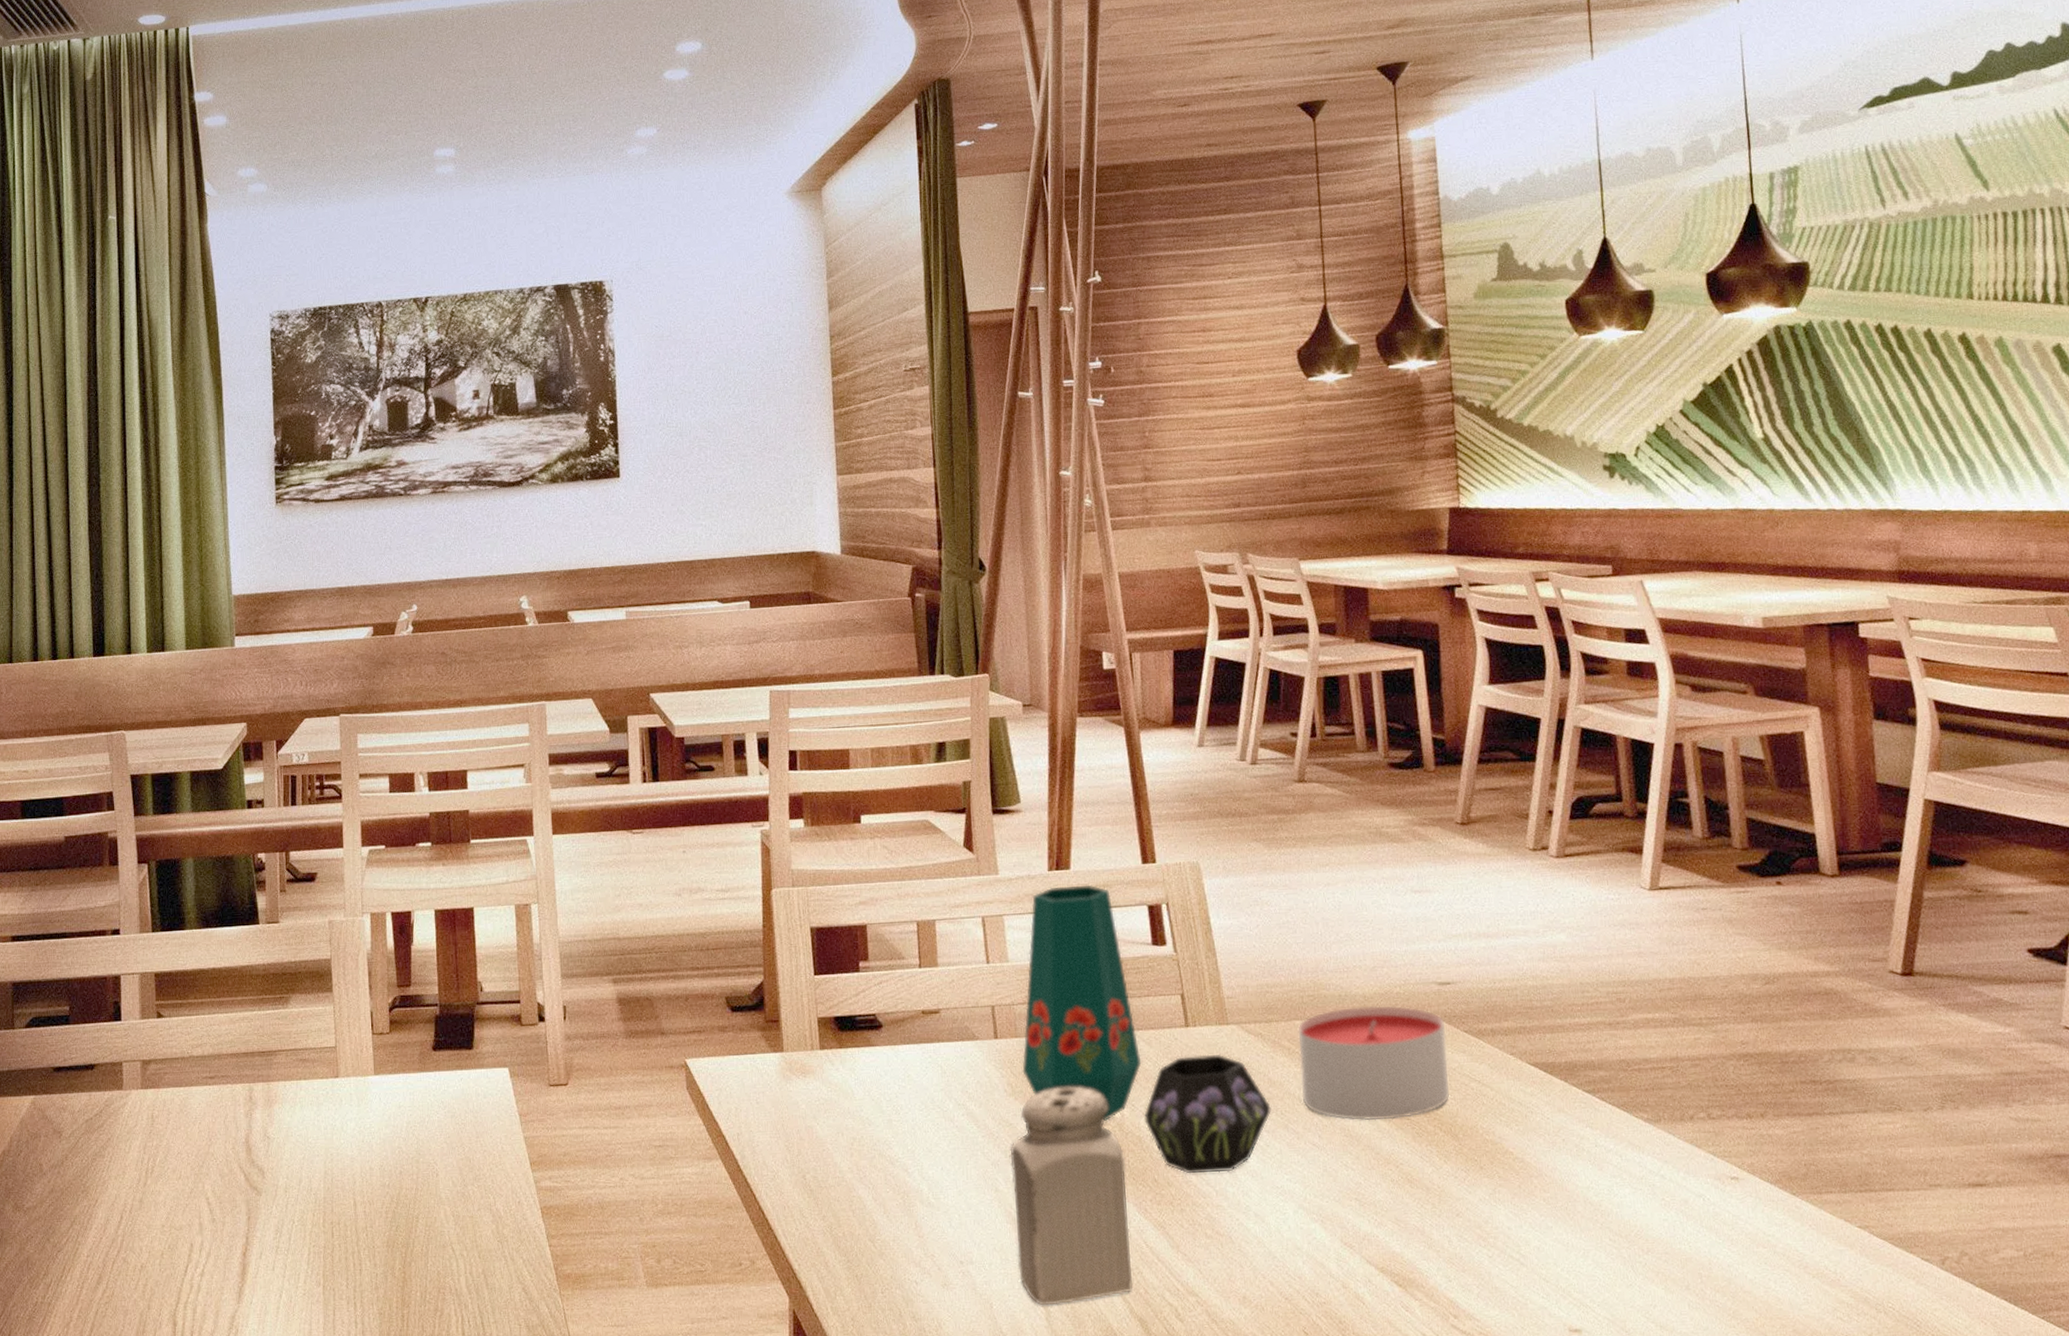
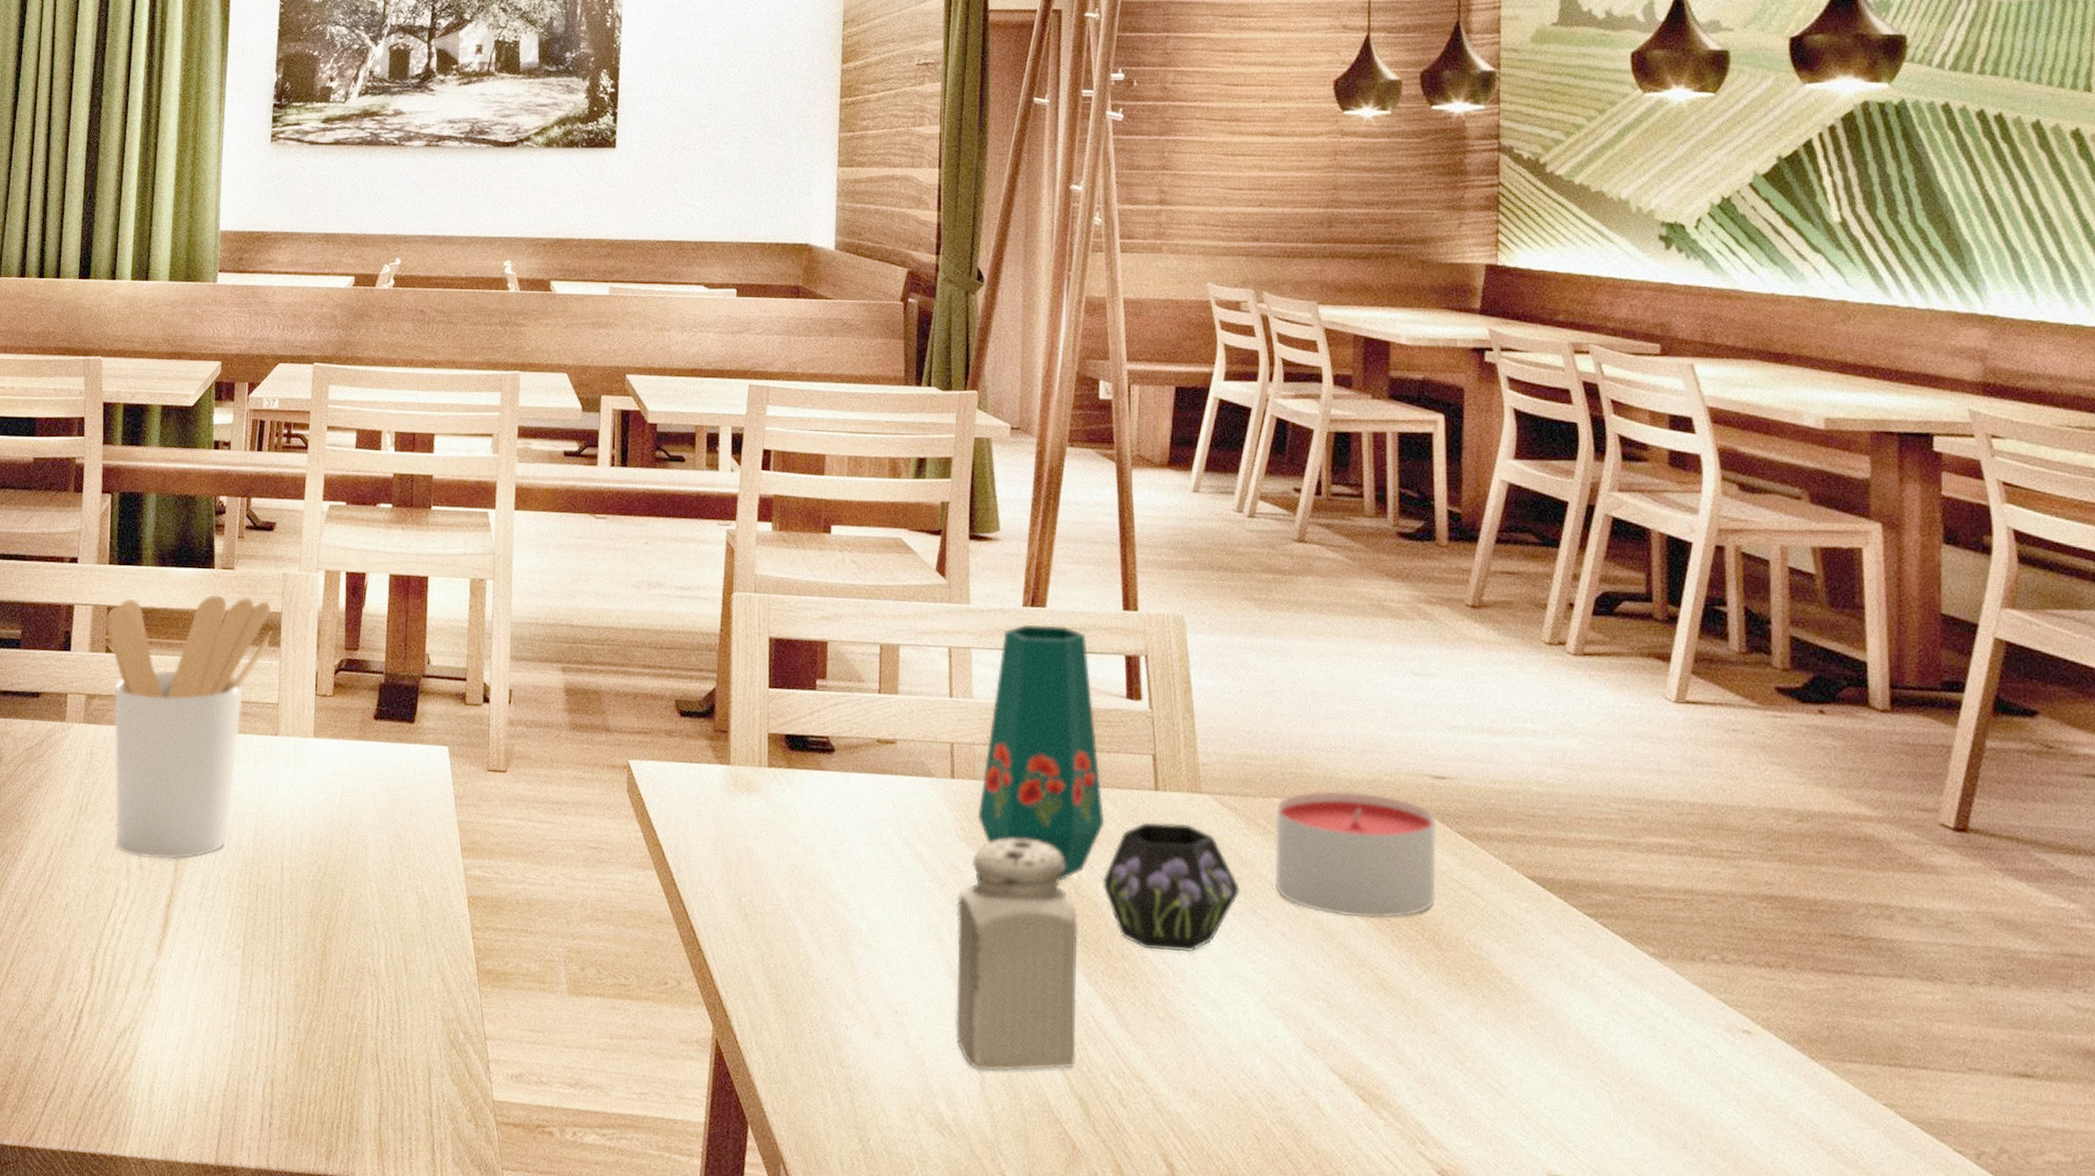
utensil holder: none [154,948,323,1212] -> present [105,594,272,860]

